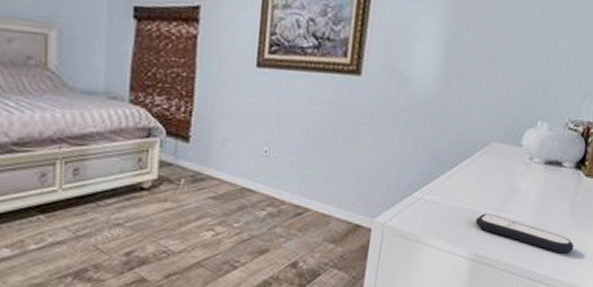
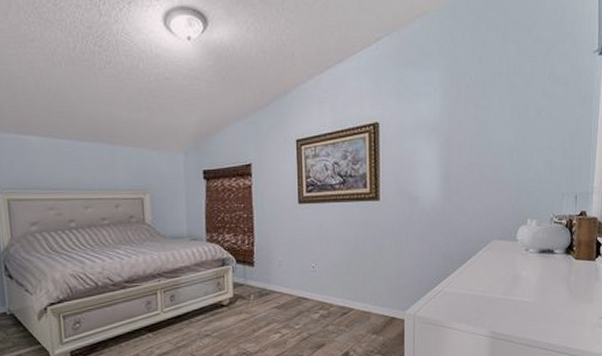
remote control: present [475,213,575,254] -> none [489,297,576,325]

